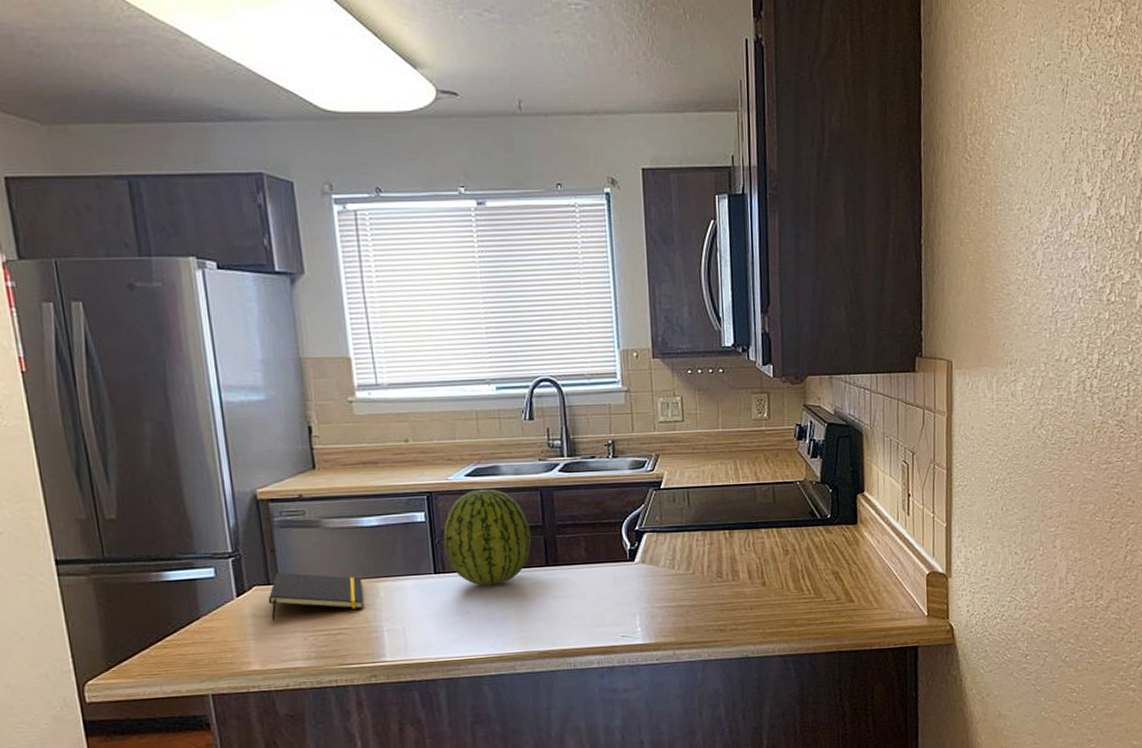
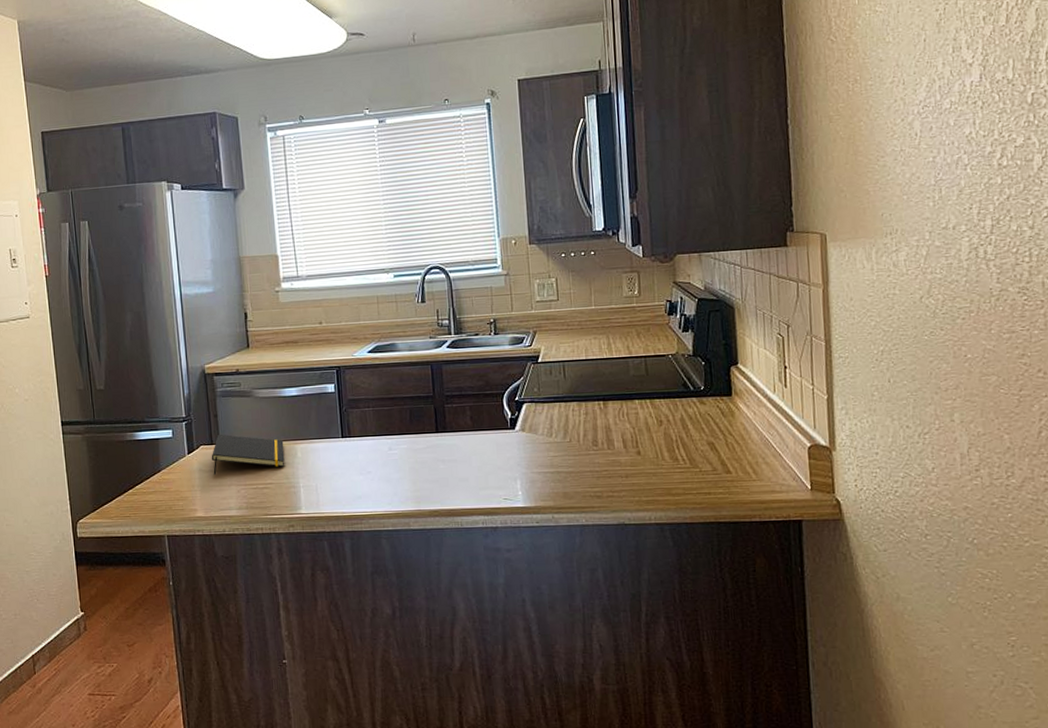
fruit: present [443,488,532,586] -> none [349,363,424,449]

